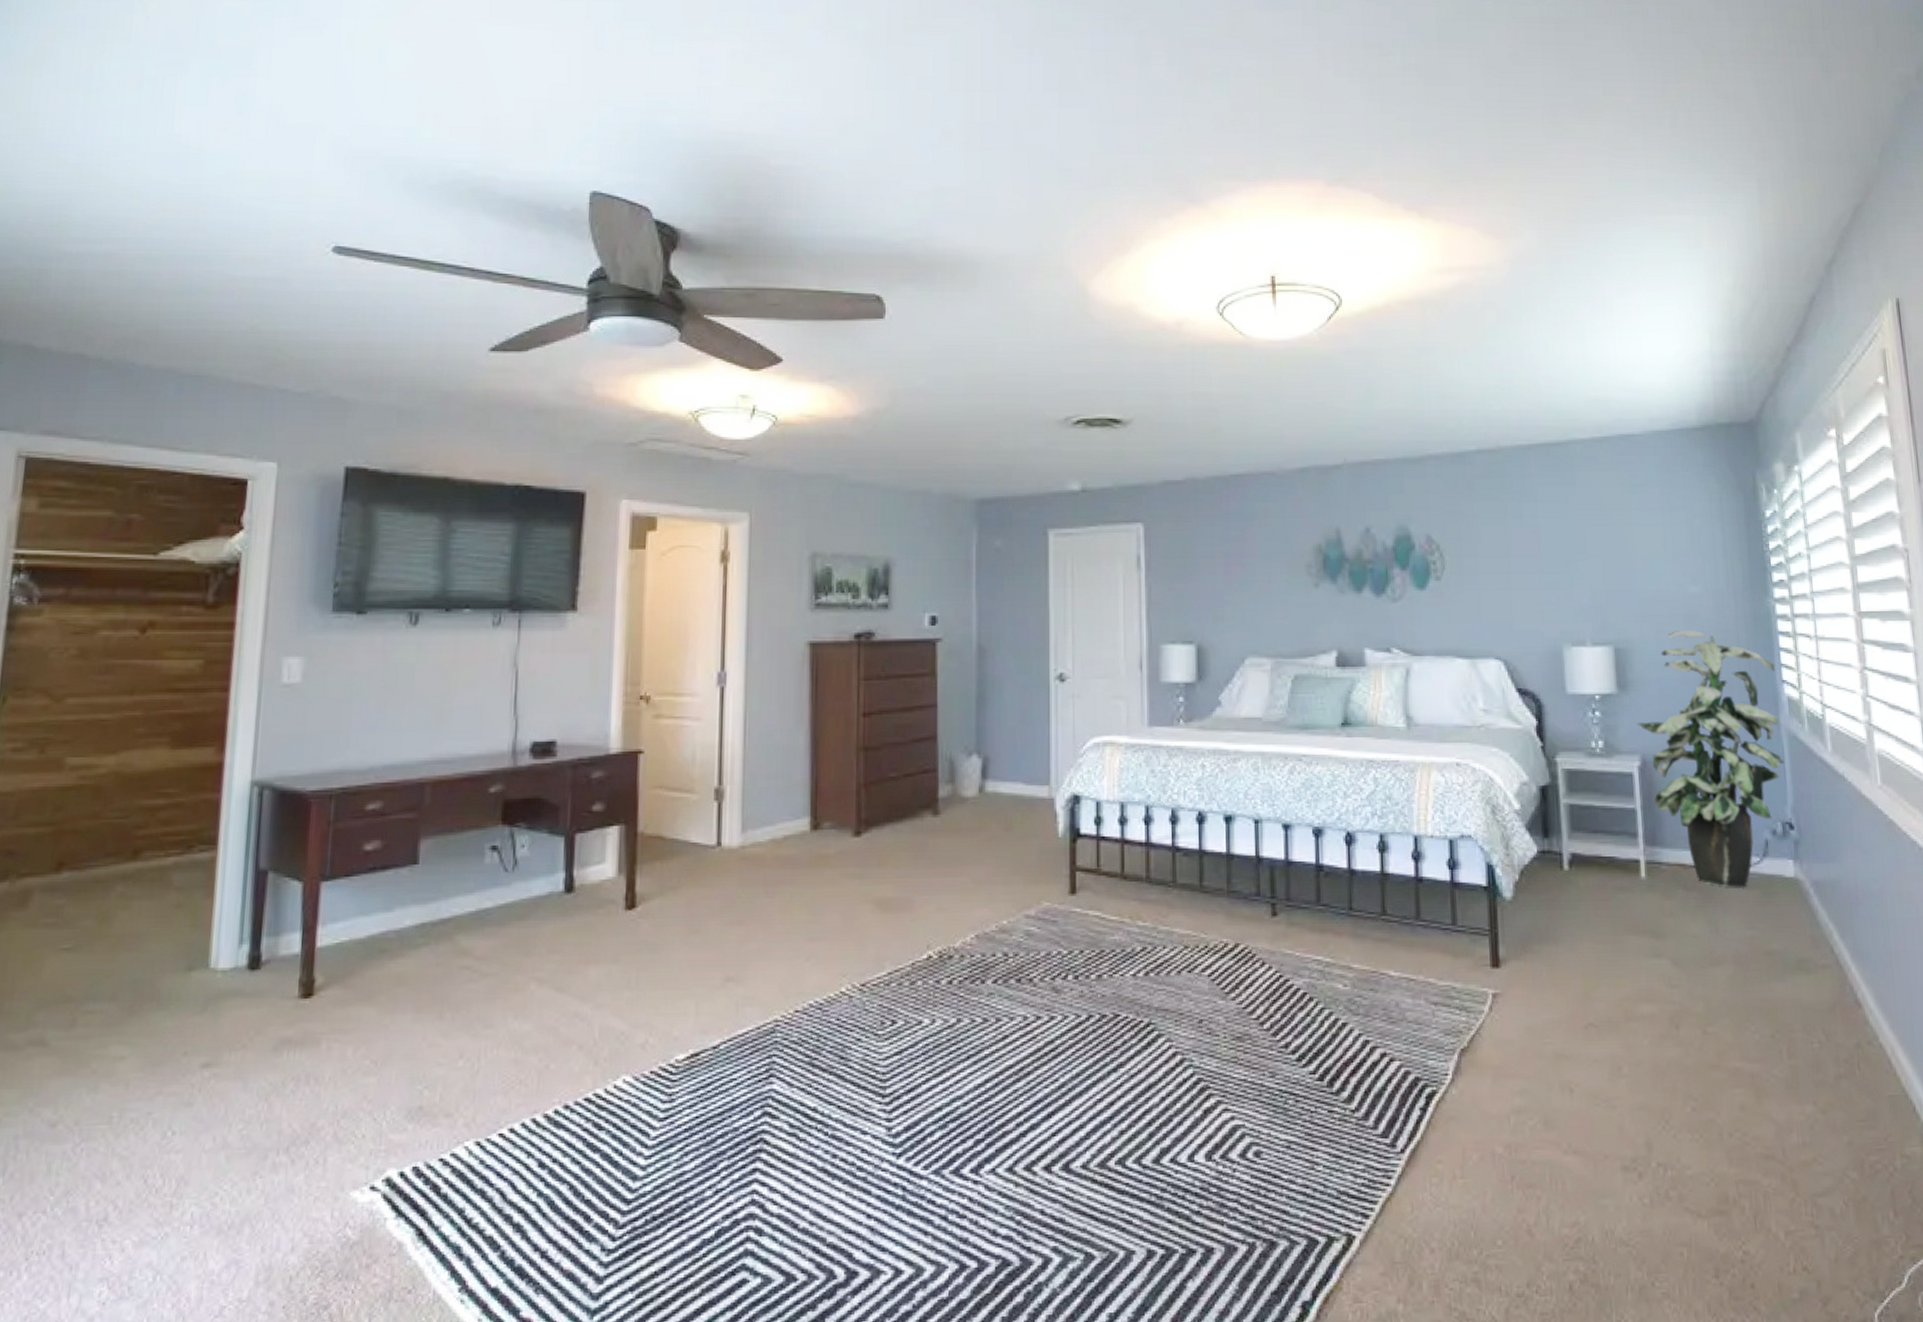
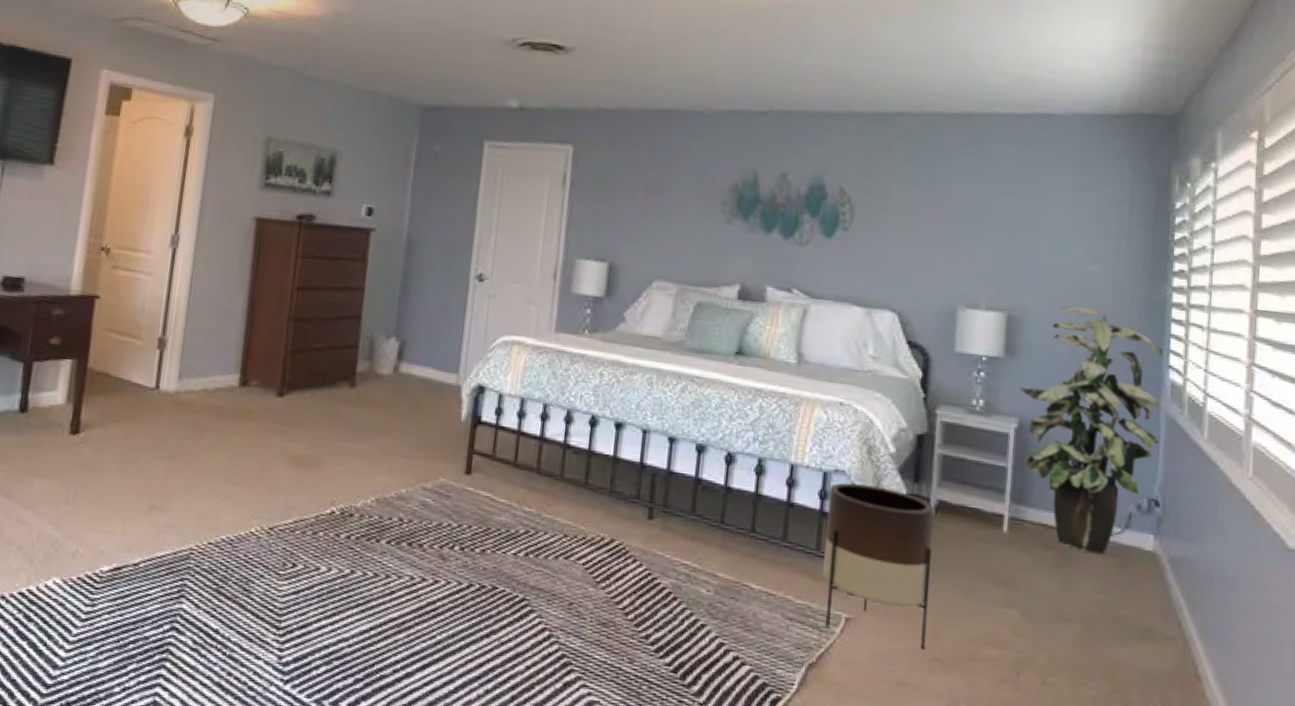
planter: none [1457,847,1579,1016] -> present [822,482,935,650]

